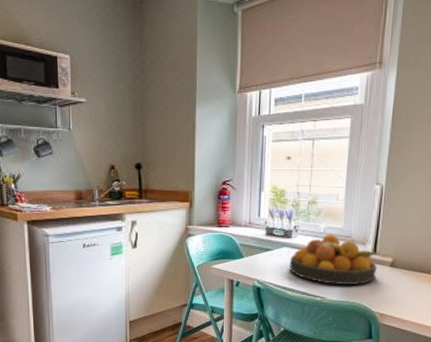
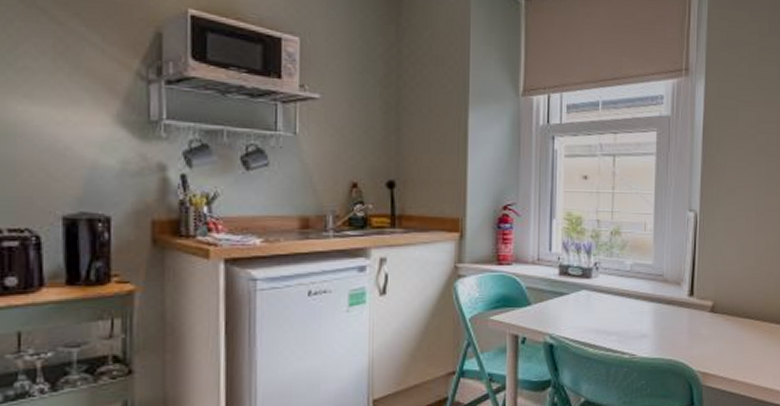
fruit bowl: present [290,234,381,284] -> none [590,272,699,337]

